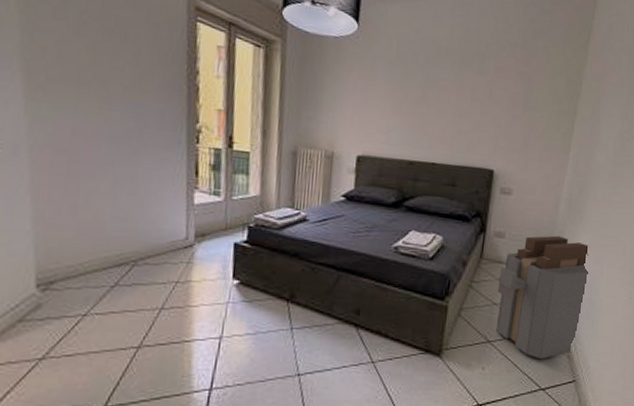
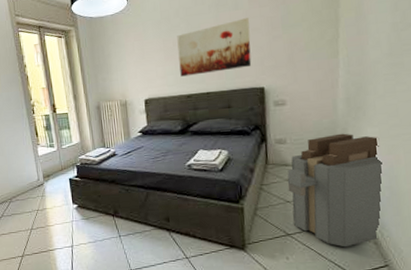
wall art: none [406,85,492,144] -> present [177,18,252,77]

